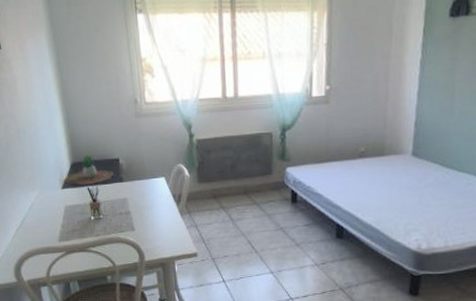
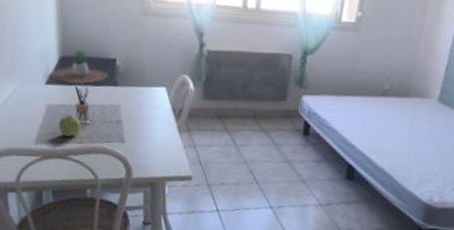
fruit: none [76,212,96,232] -> present [58,115,81,137]

